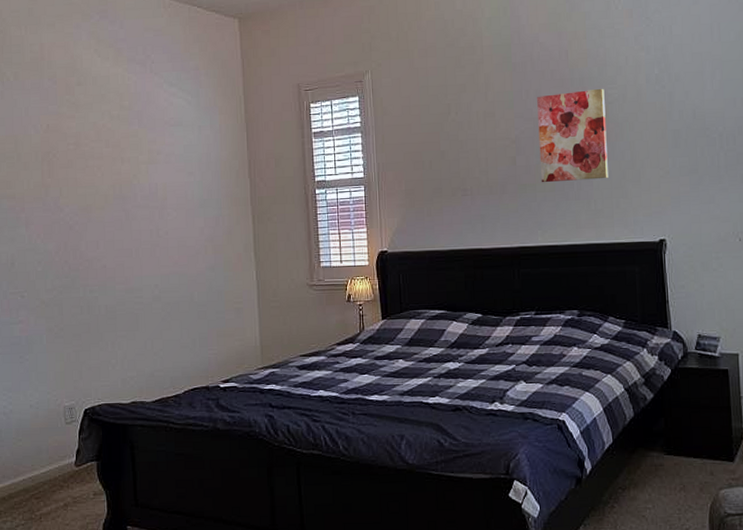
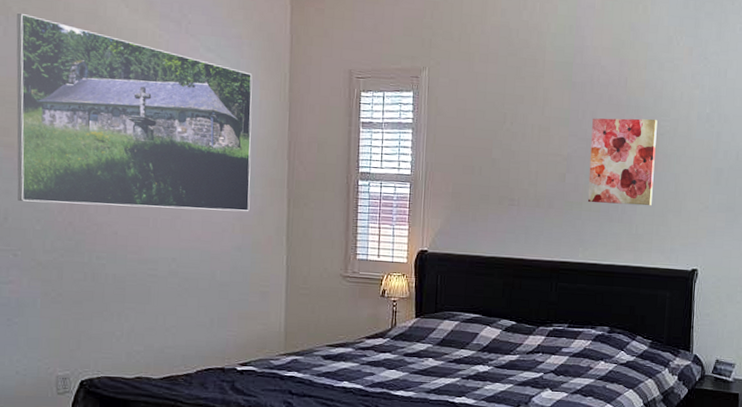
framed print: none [10,76,219,246] -> present [16,12,253,212]

